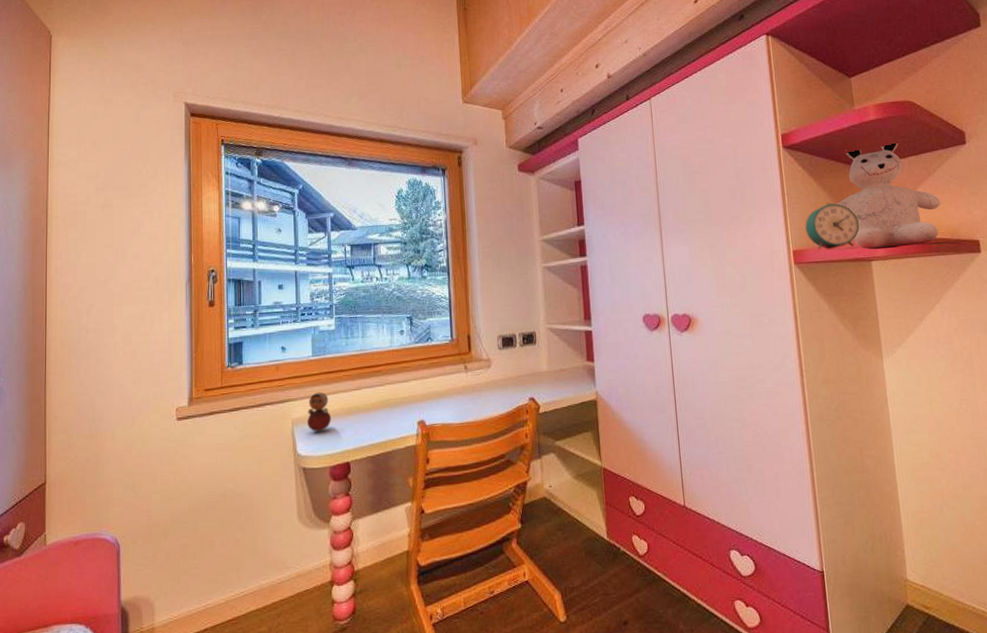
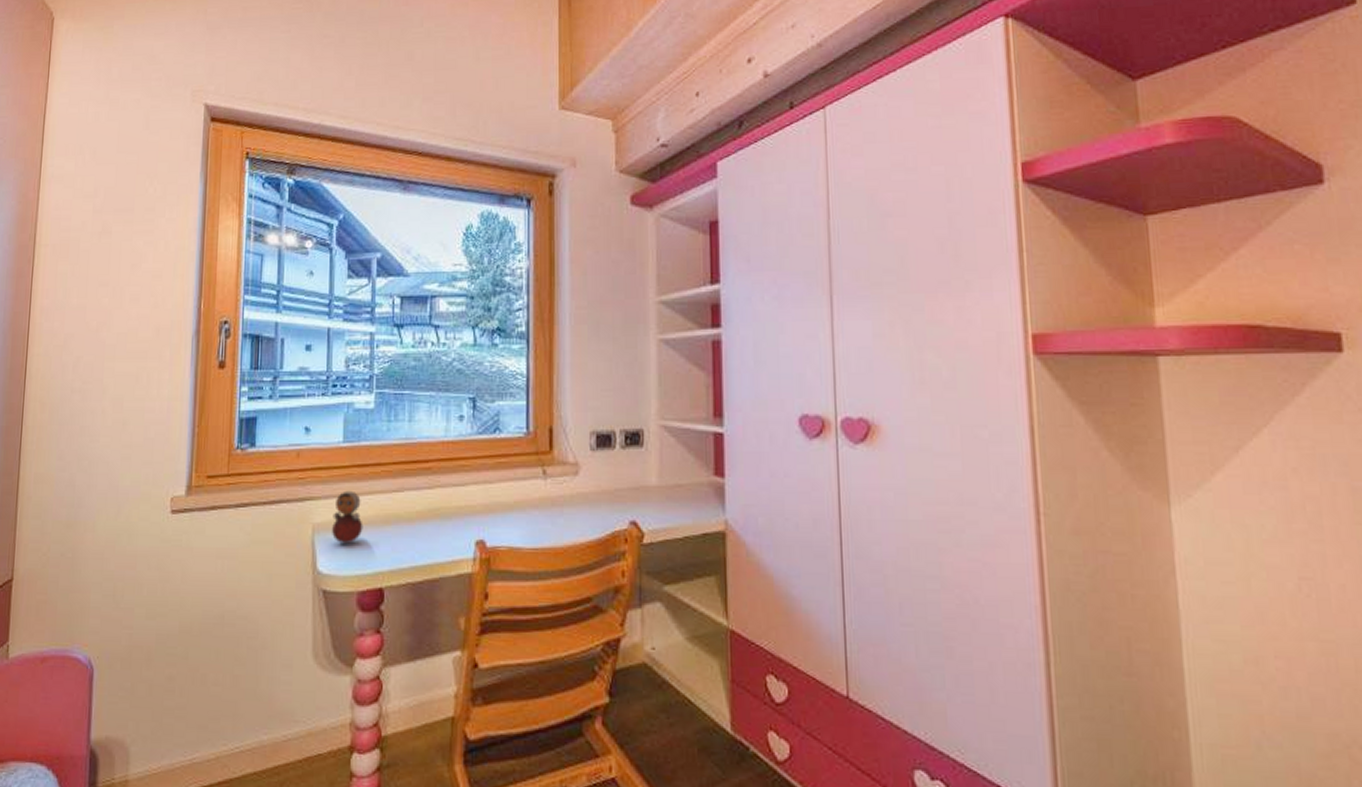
alarm clock: present [805,202,860,250] -> none [1053,265,1140,335]
stuffed animal: present [836,143,941,250] -> none [1104,180,1278,339]

